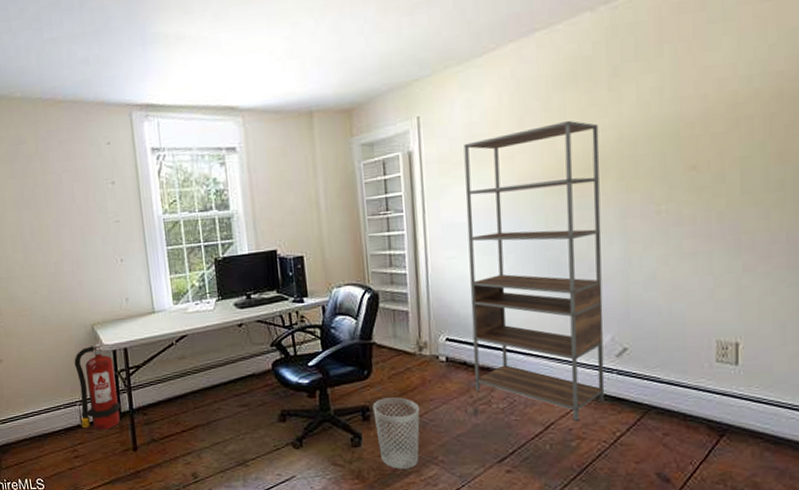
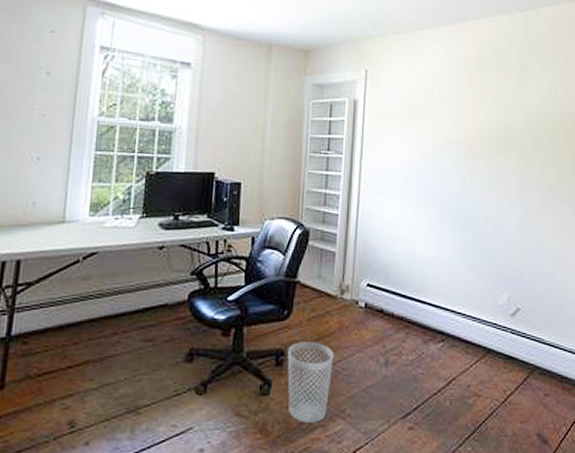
shelving unit: present [464,120,605,421] -> none [388,98,509,378]

